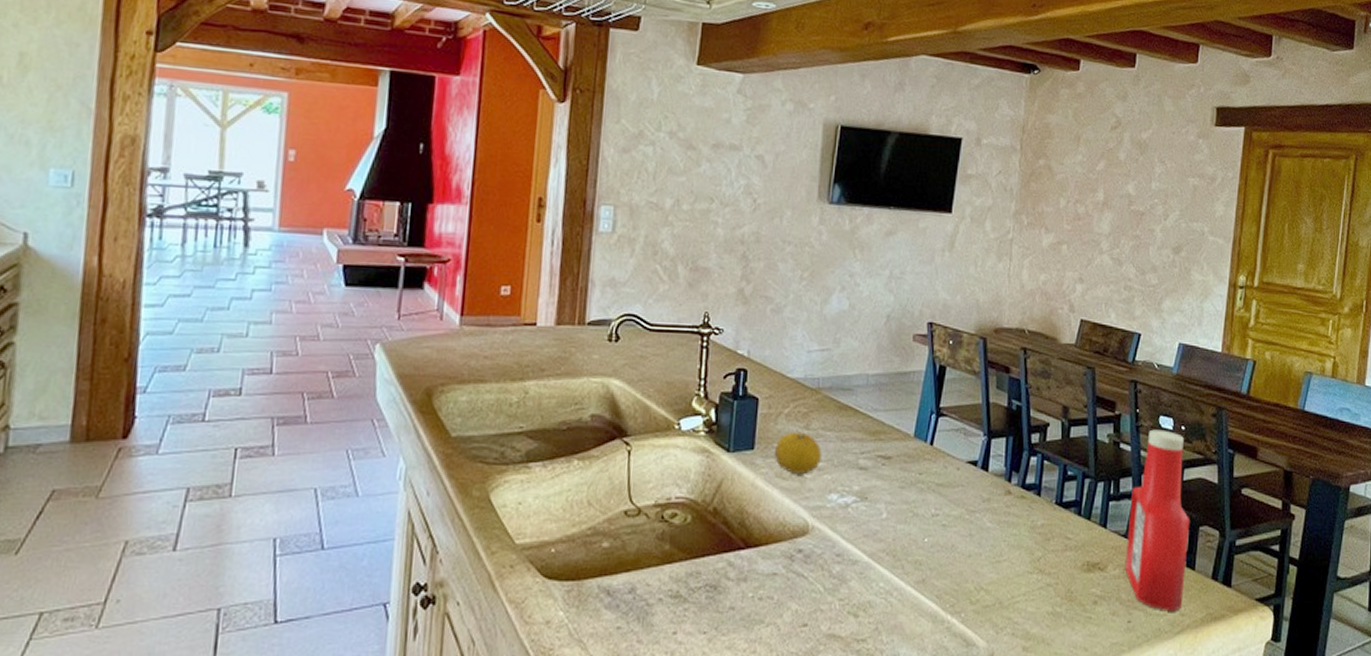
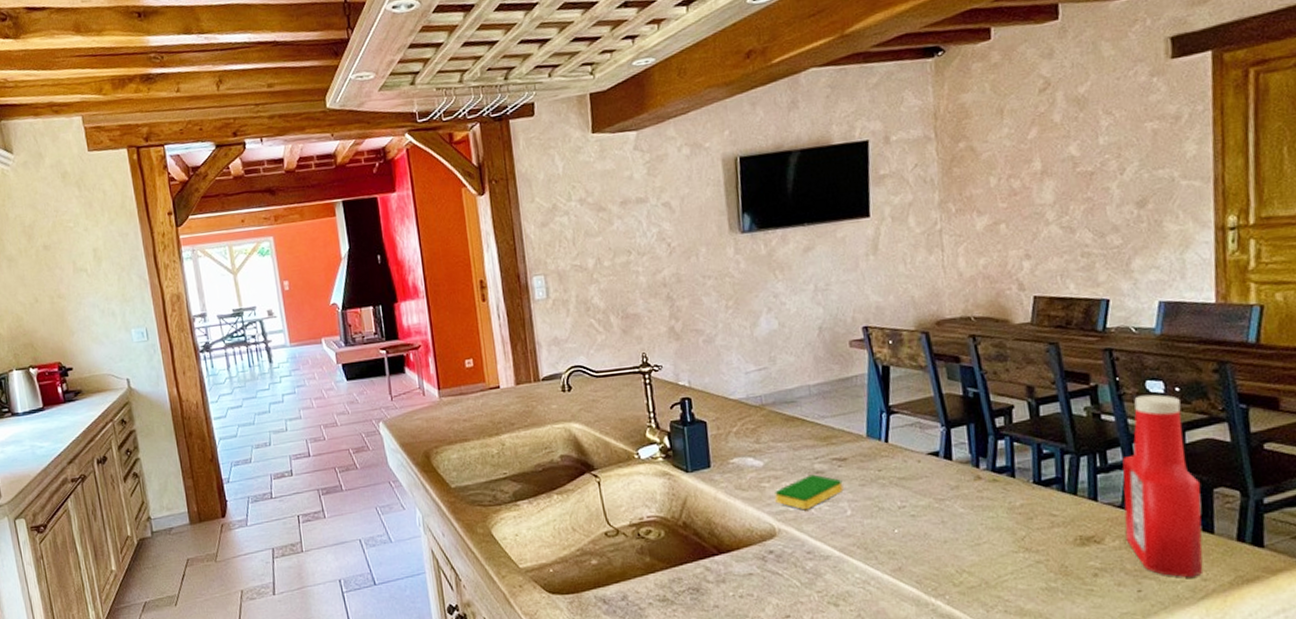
fruit: present [773,431,822,474] -> none [729,446,777,485]
dish sponge: none [814,470,884,508] -> present [775,474,844,510]

